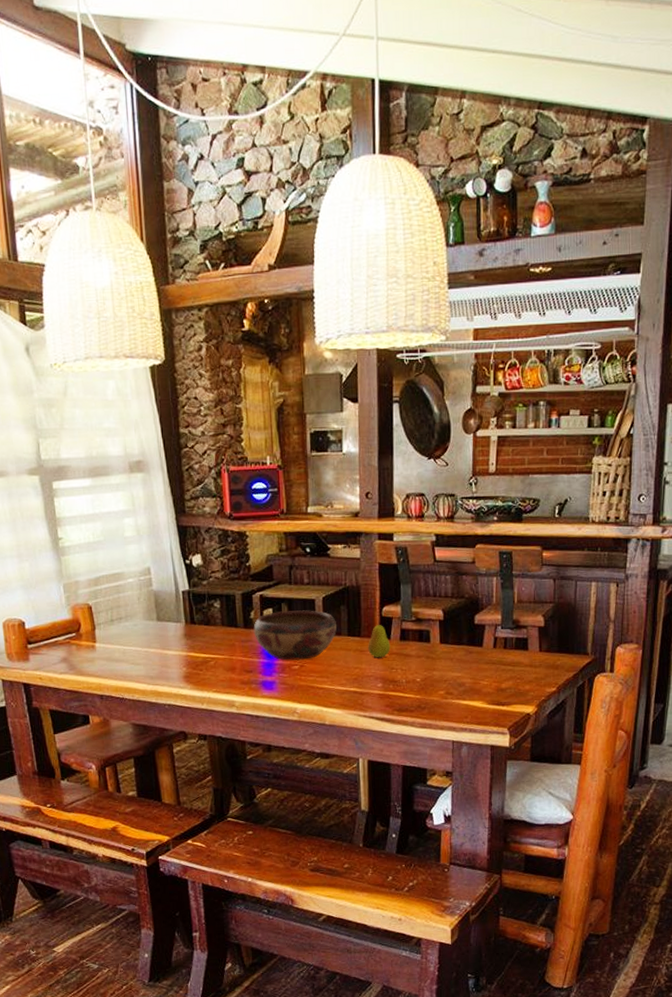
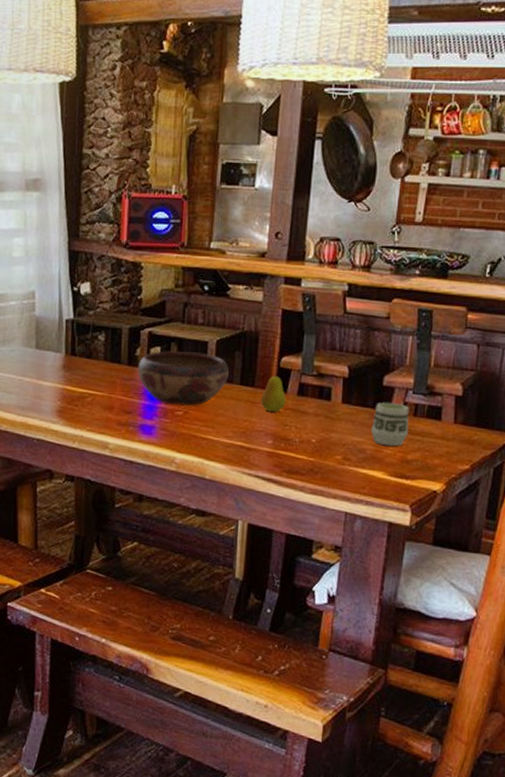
cup: none [467,638,501,678] -> present [370,402,409,447]

